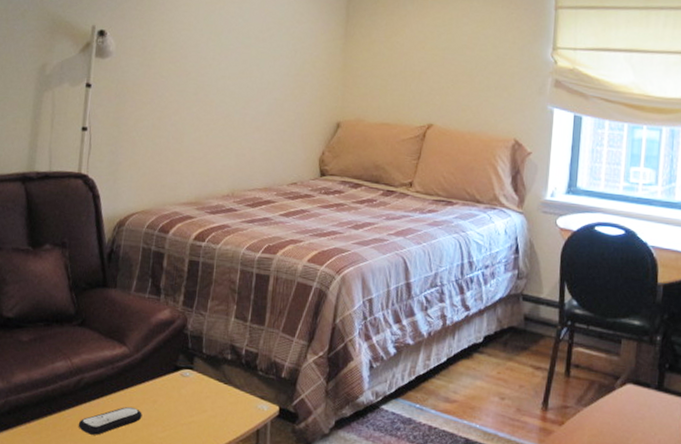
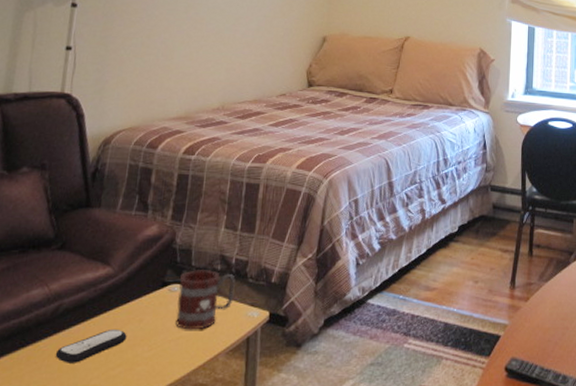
mug: none [187,357,246,416] -> present [175,270,236,330]

